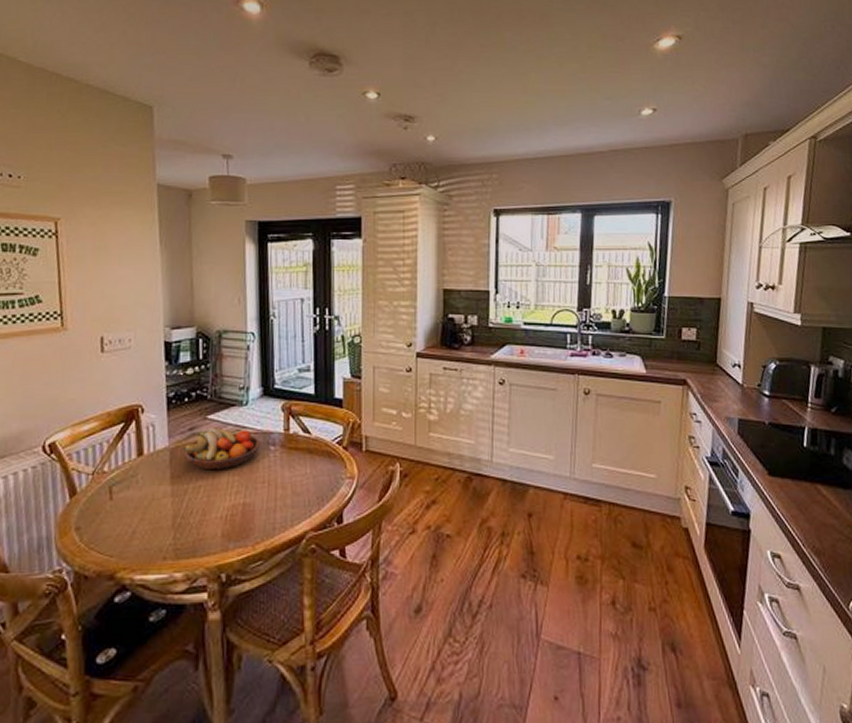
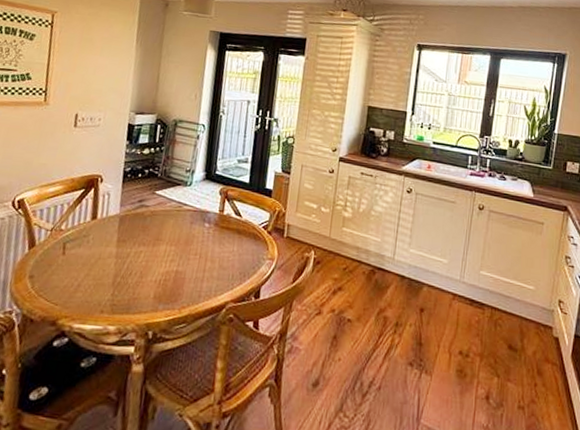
fruit bowl: present [182,428,260,471] -> none [130,202,197,240]

